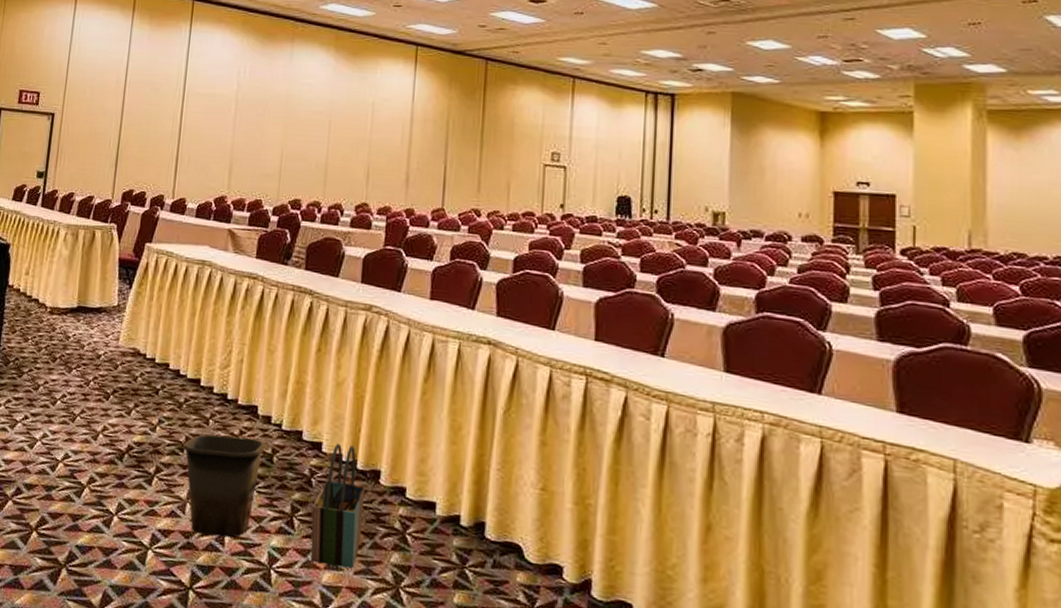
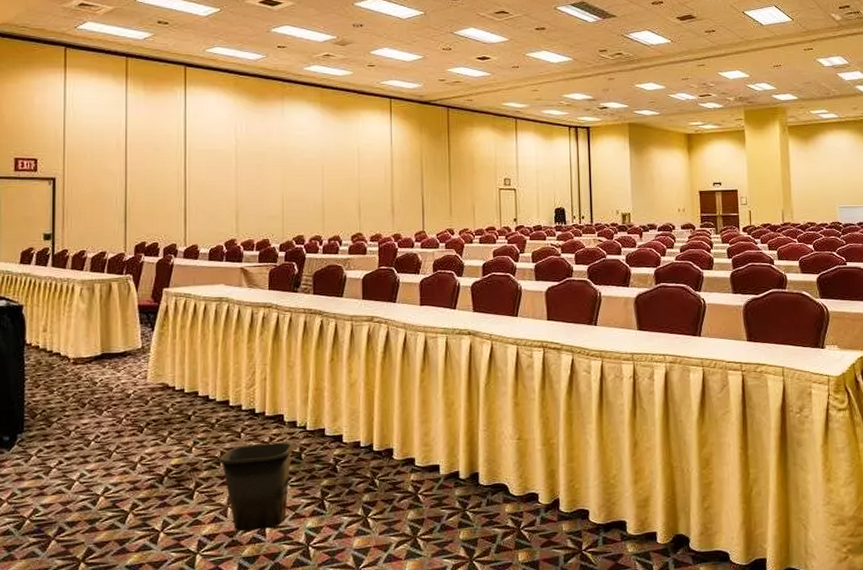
tote bag: present [310,443,366,569] -> none [339,433,382,533]

